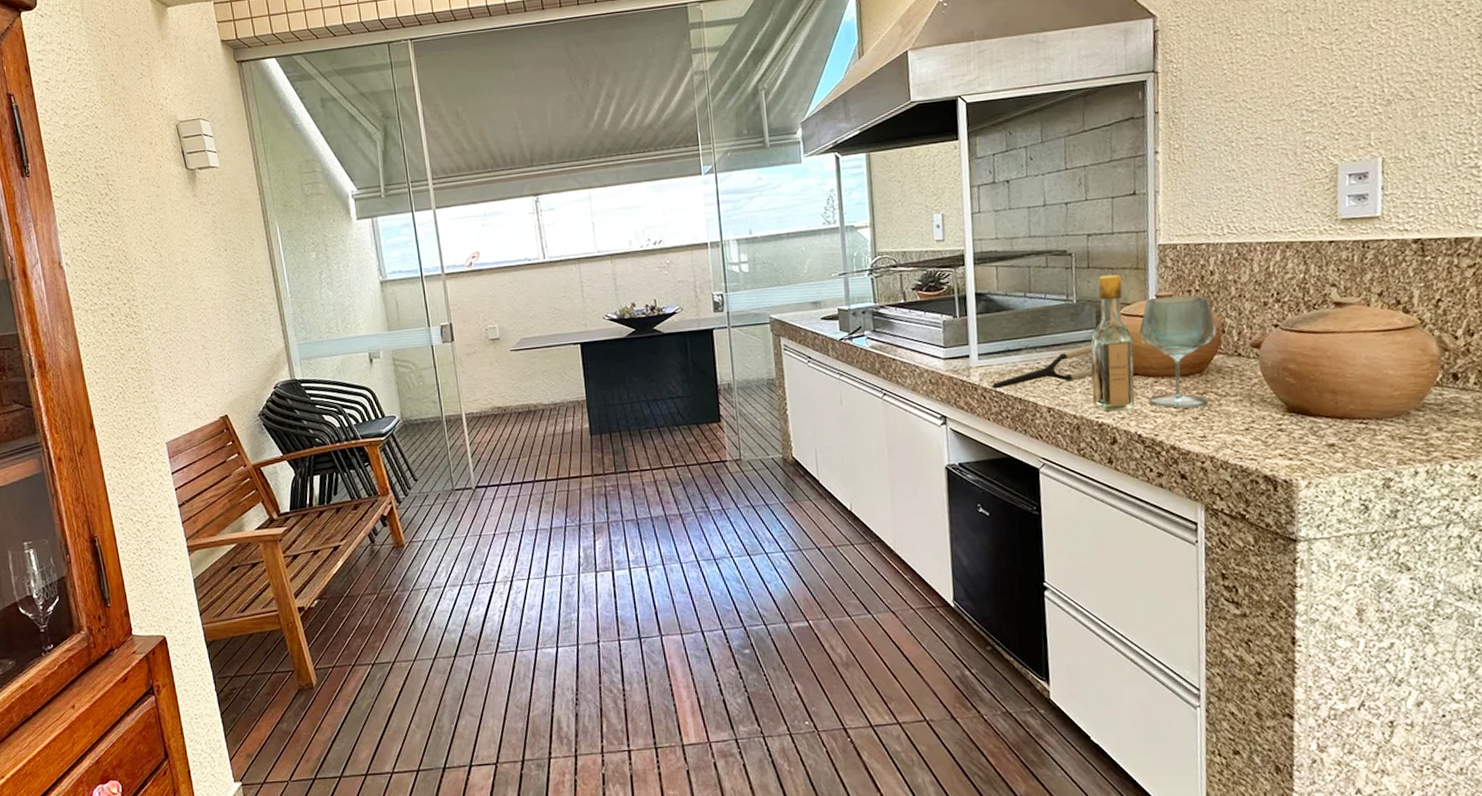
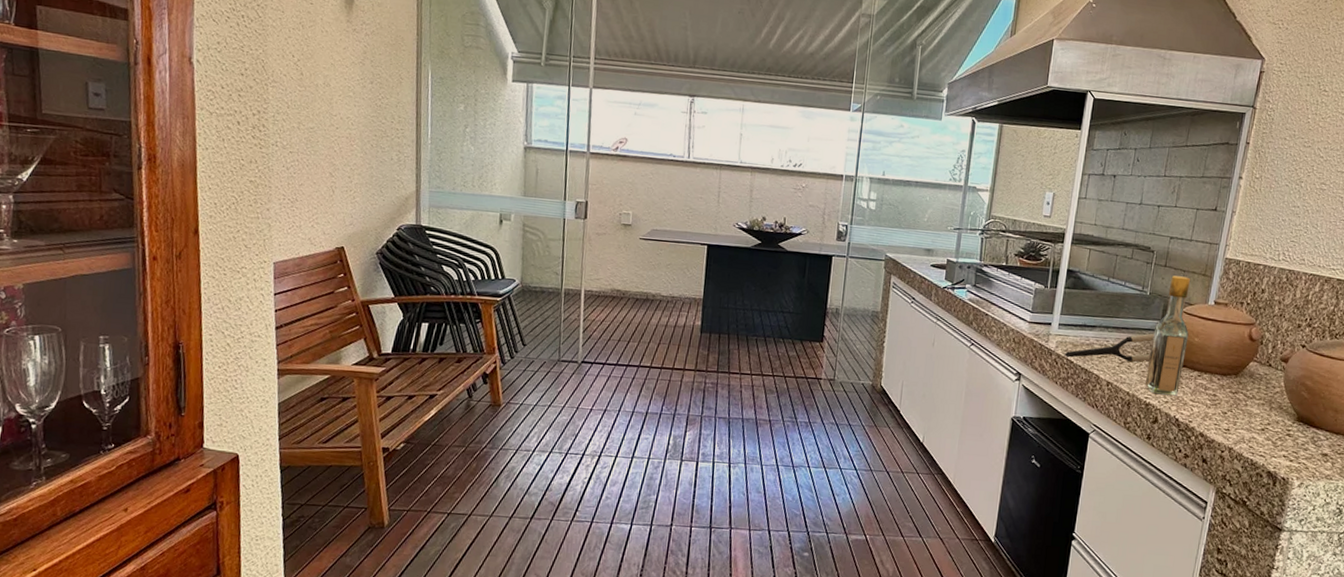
wine glass: present [1139,295,1217,409] -> none [1190,303,1257,404]

